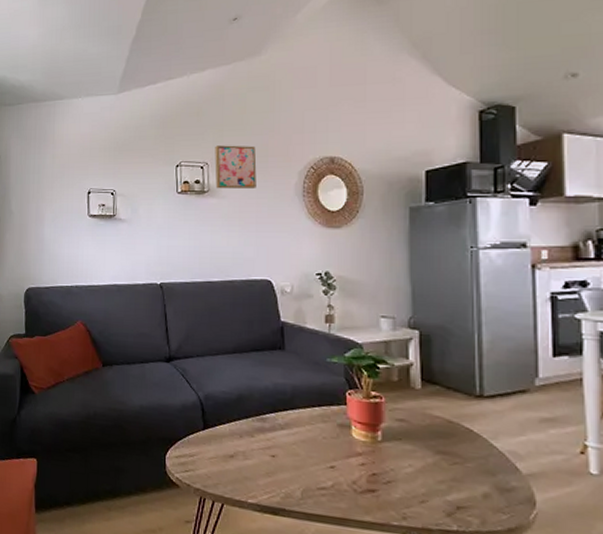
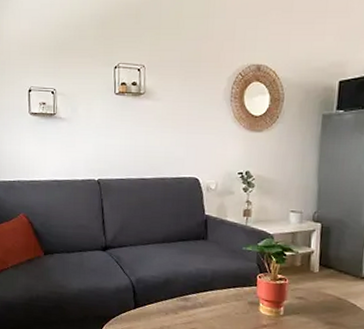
wall art: present [215,145,257,189] -> none [151,49,190,92]

